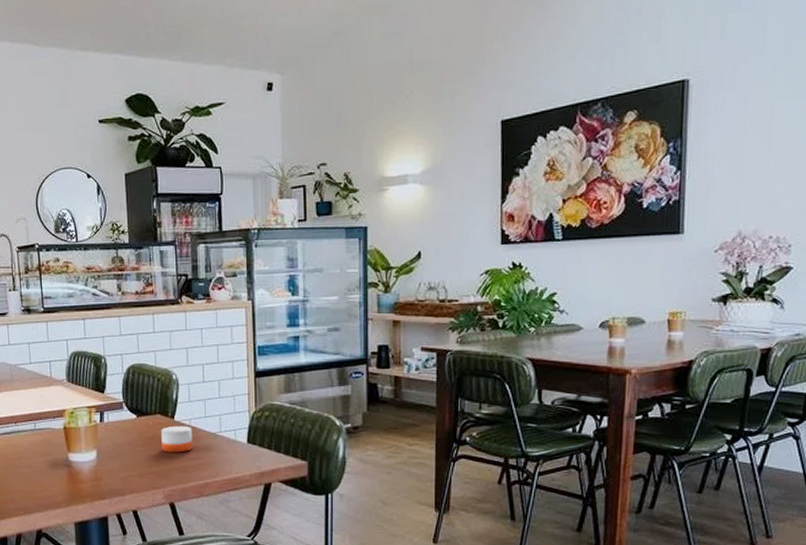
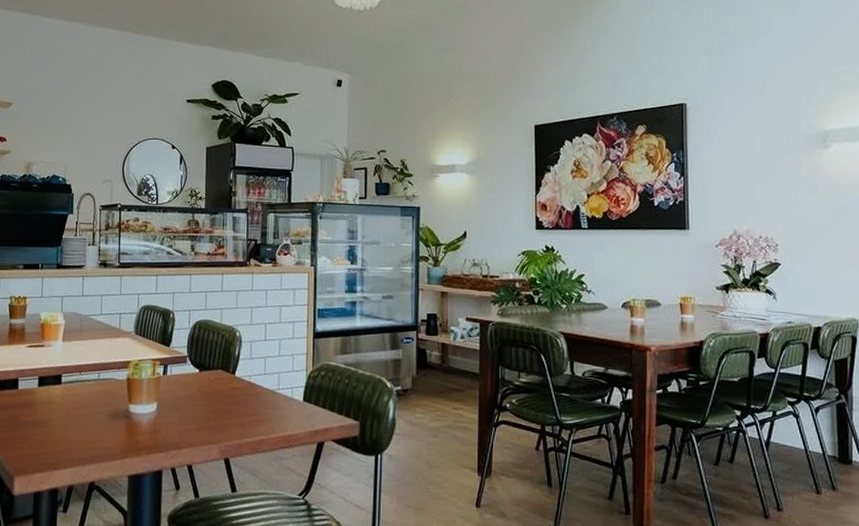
candle: present [161,425,193,453] -> none [221,381,252,408]

